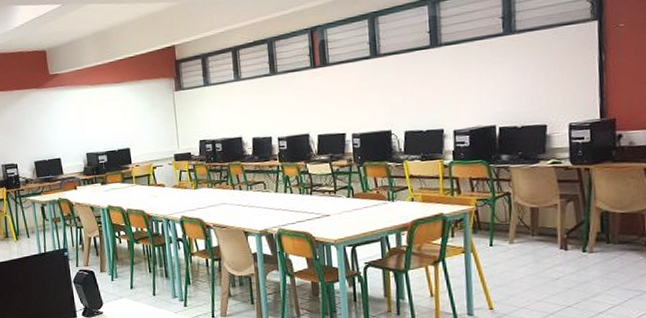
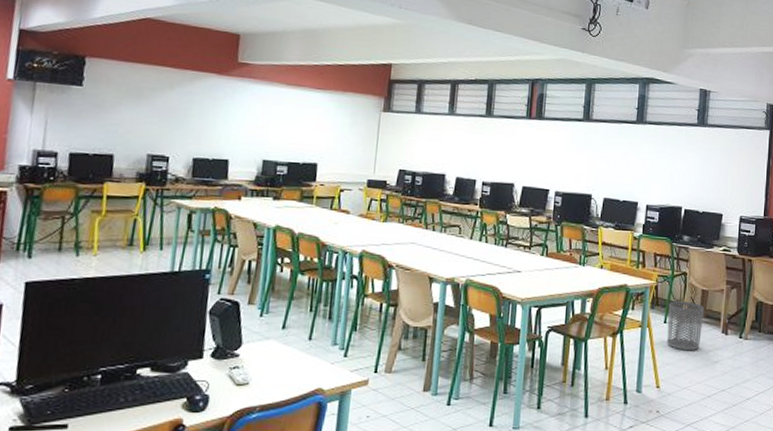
waste bin: none [493,221,536,271] -> present [667,301,704,351]

